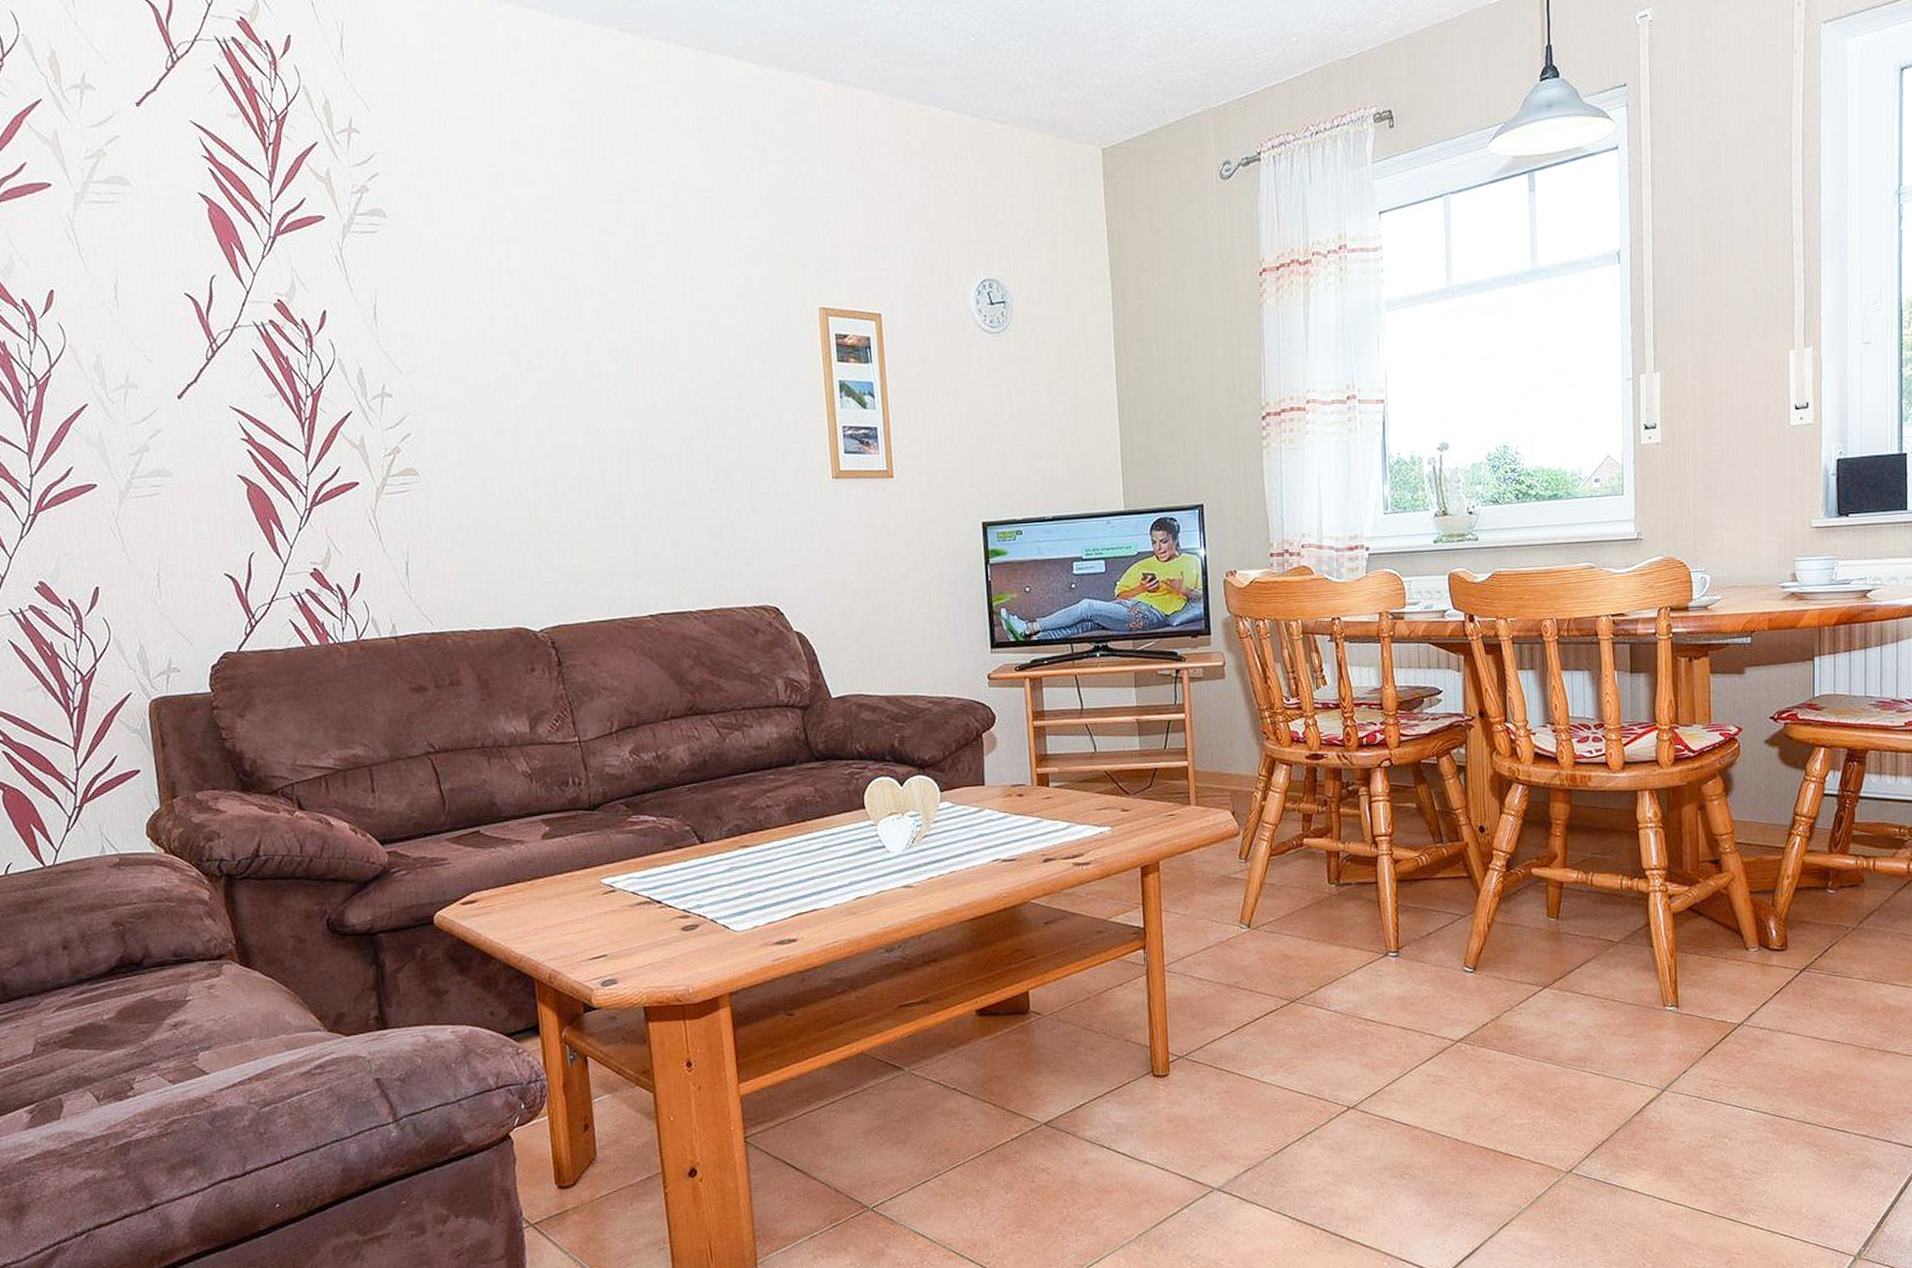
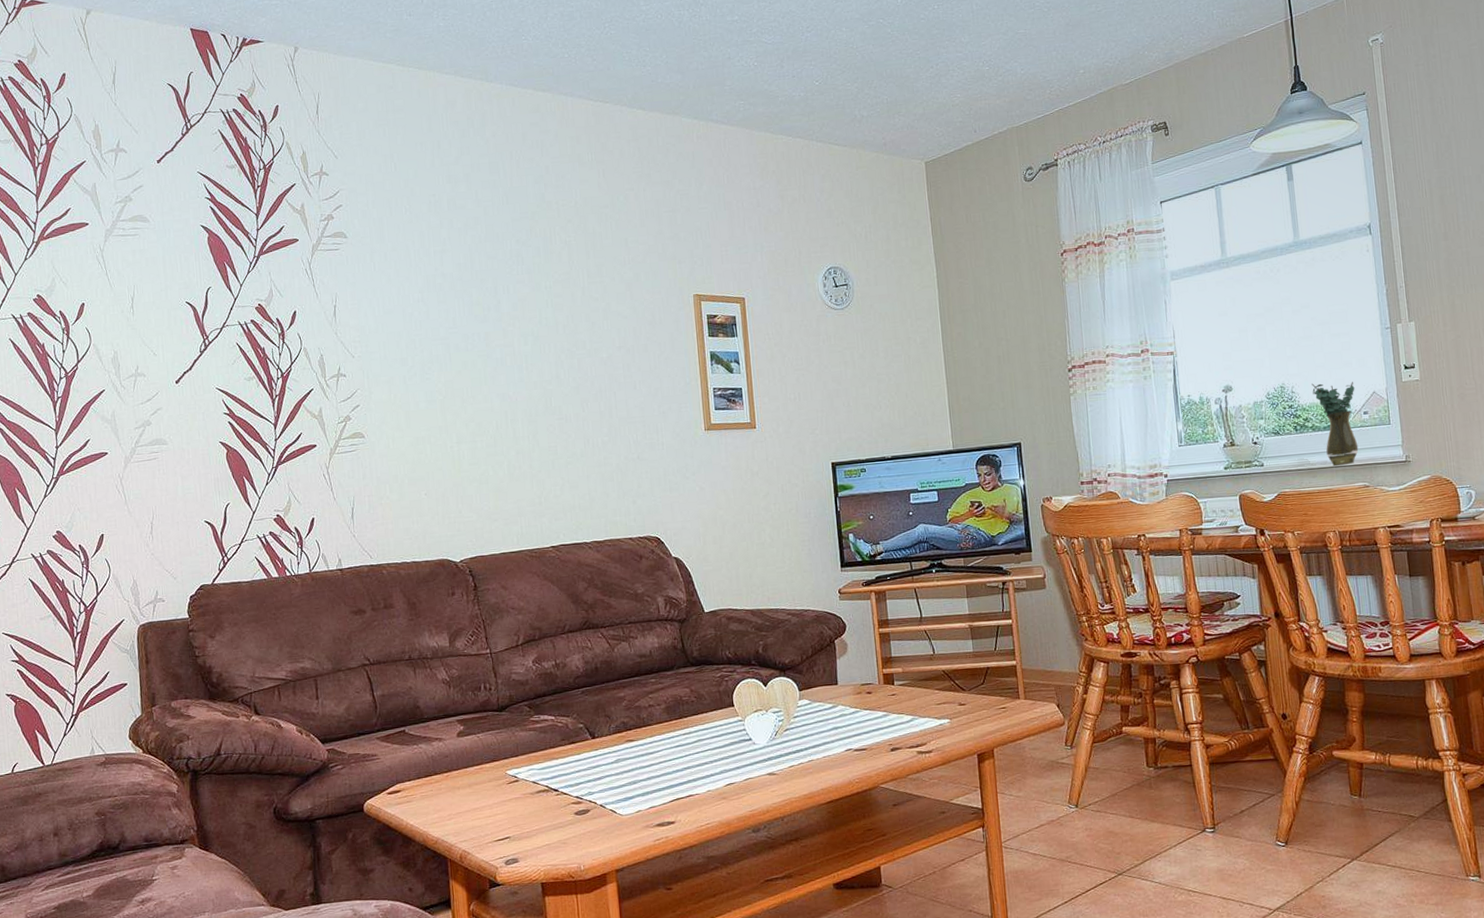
vase: none [1539,443,1587,543] -> present [1312,382,1359,467]

